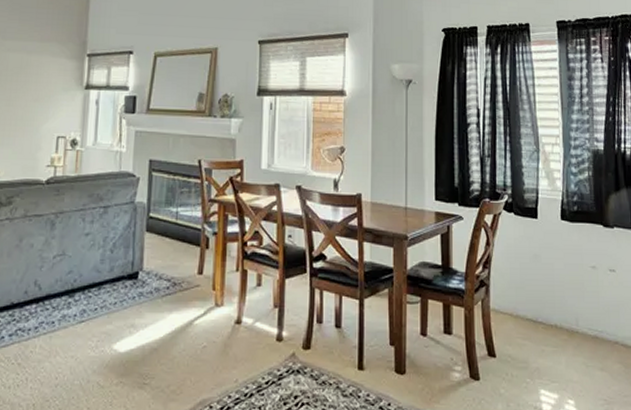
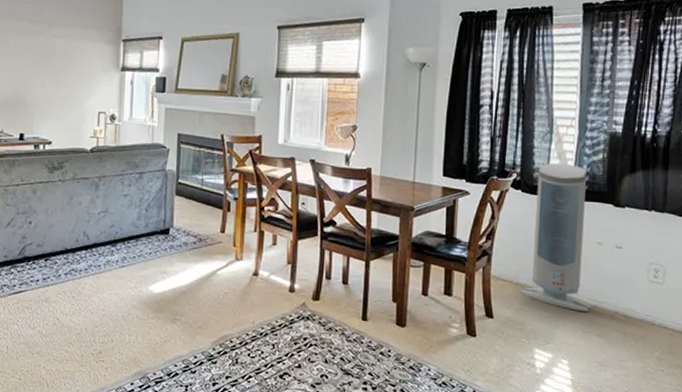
air purifier: none [521,183,592,344] -> present [520,163,591,313]

